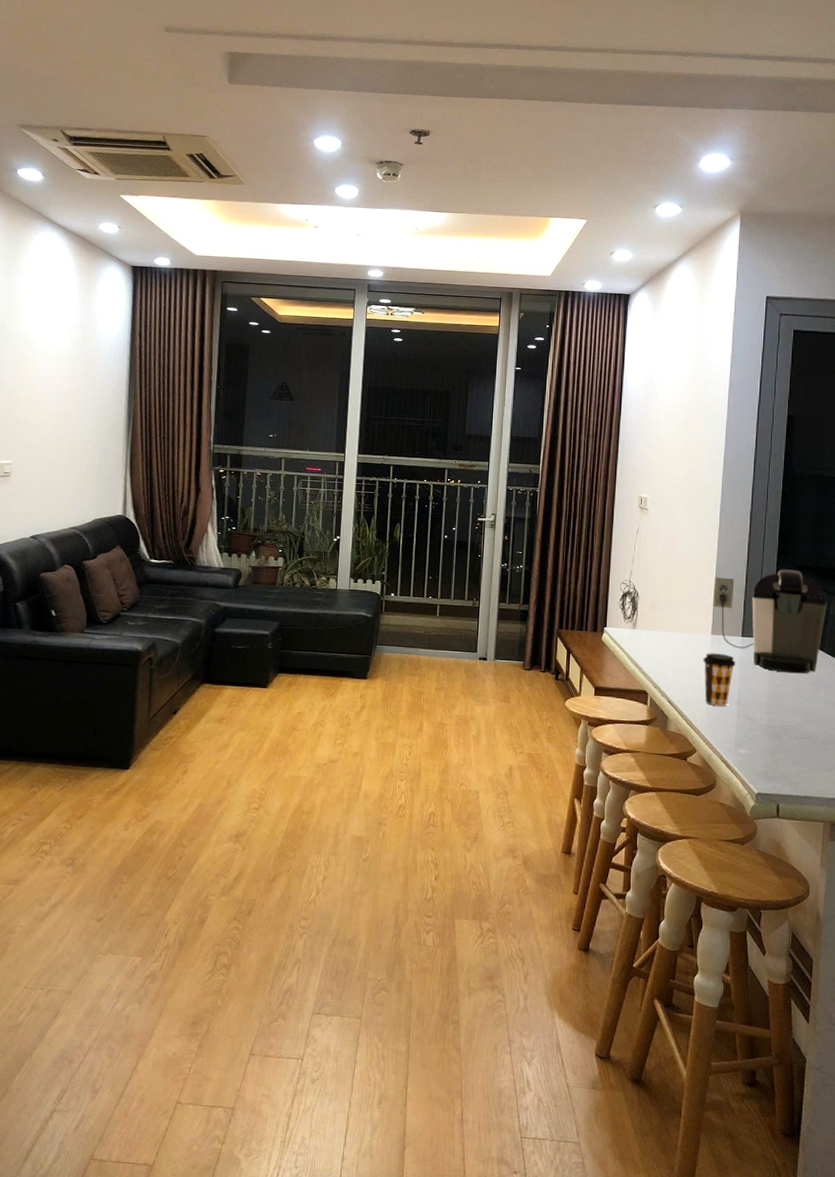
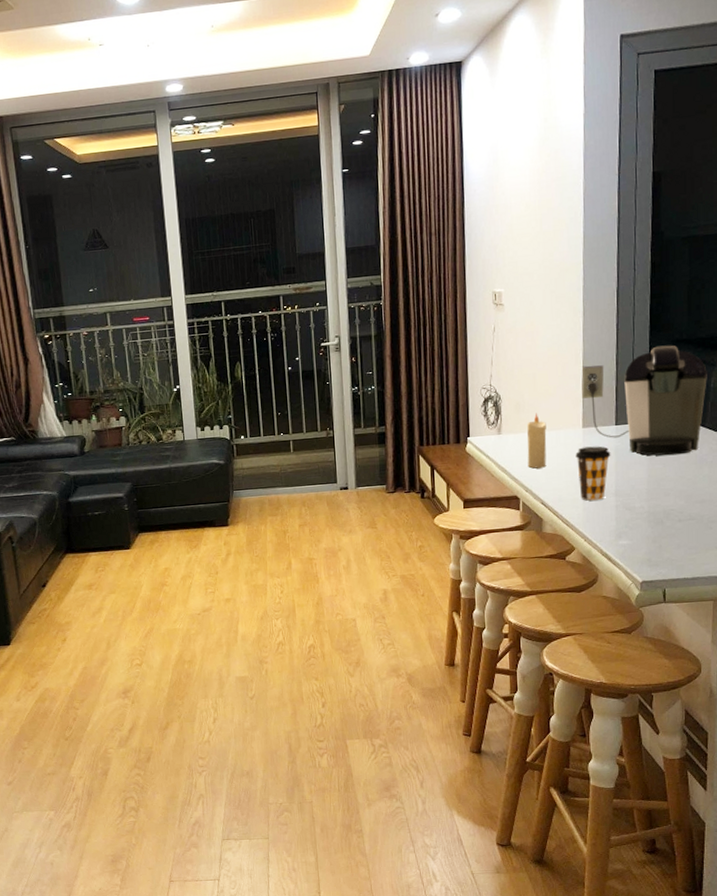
candle: none [658,614,678,667] -> present [527,413,547,469]

